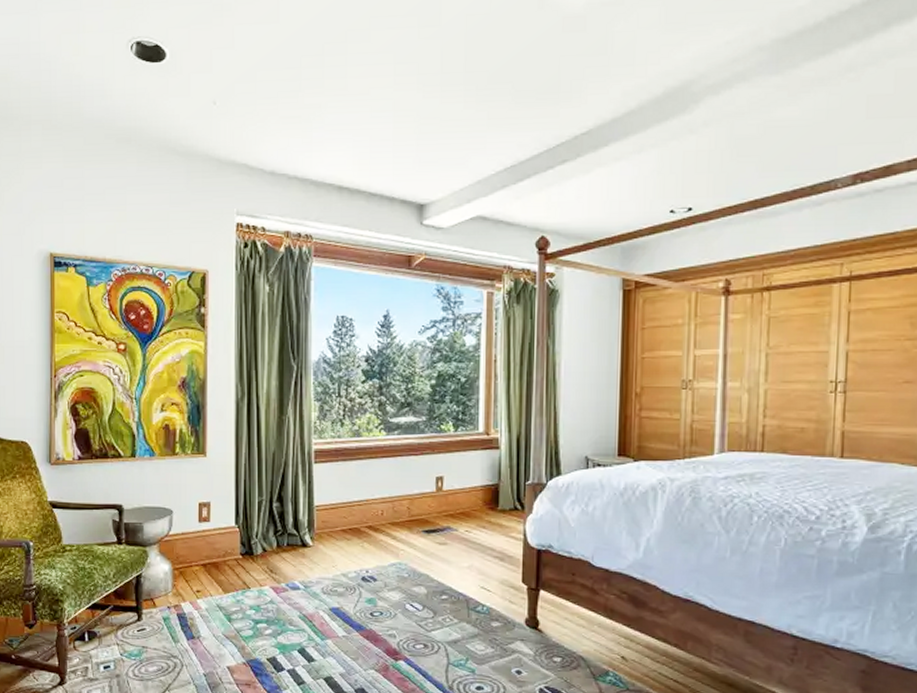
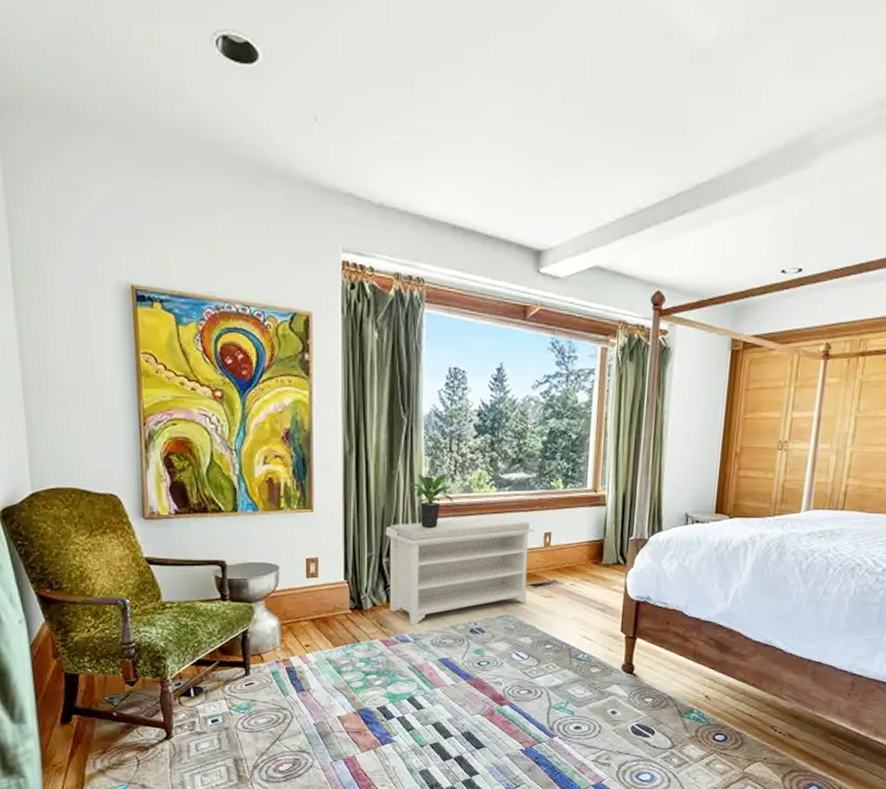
bench: none [275,460,426,572] -> present [385,516,535,625]
potted plant: none [294,418,343,473] -> present [405,473,454,529]

